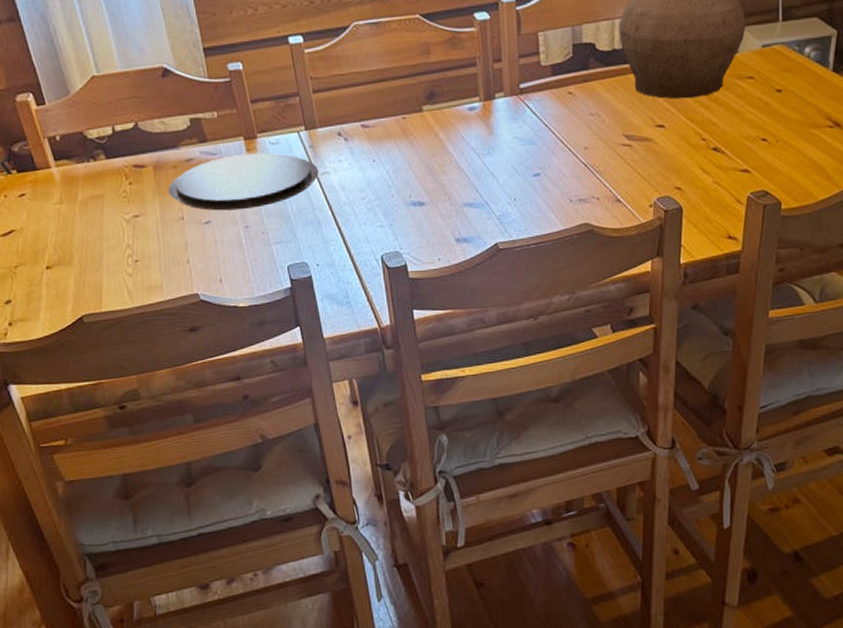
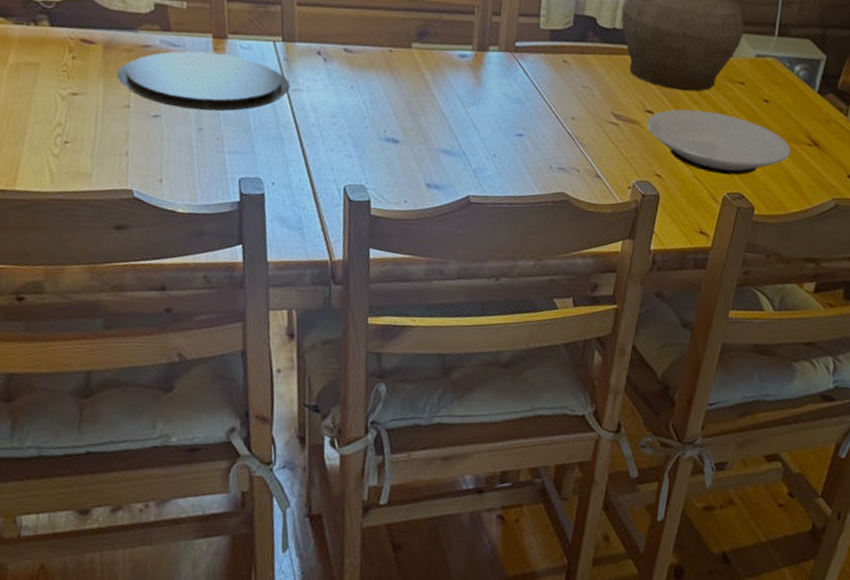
plate: none [660,113,811,175] -> present [647,109,791,175]

